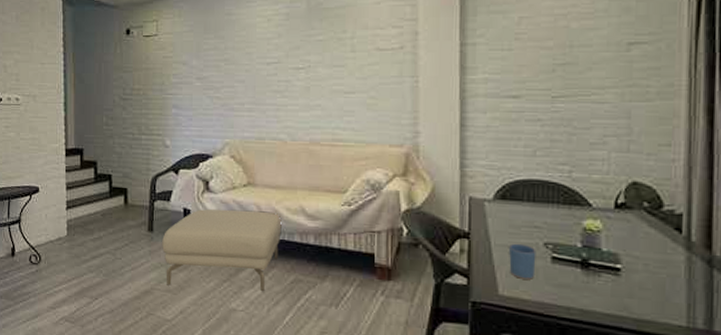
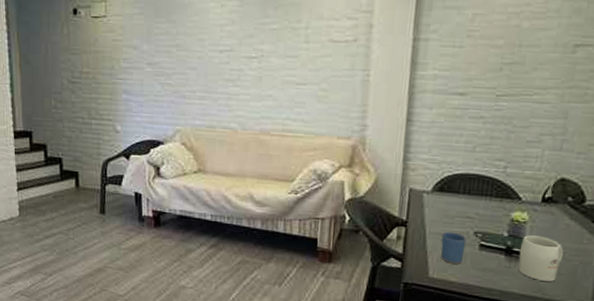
ottoman: present [162,209,282,292] -> none [114,194,231,272]
mug: none [596,245,648,299] -> present [518,235,564,283]

